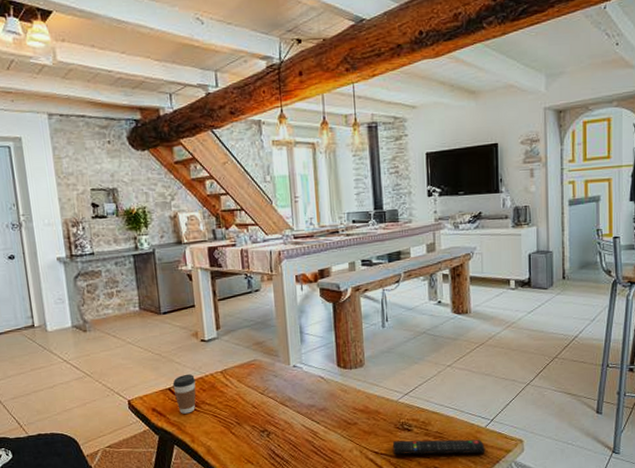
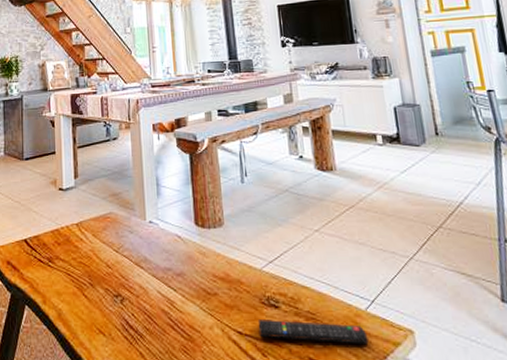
coffee cup: present [173,374,196,414] -> none [29,226,51,269]

